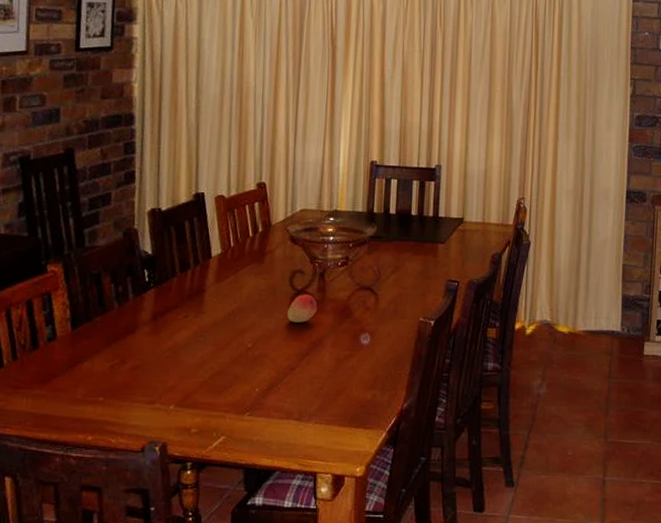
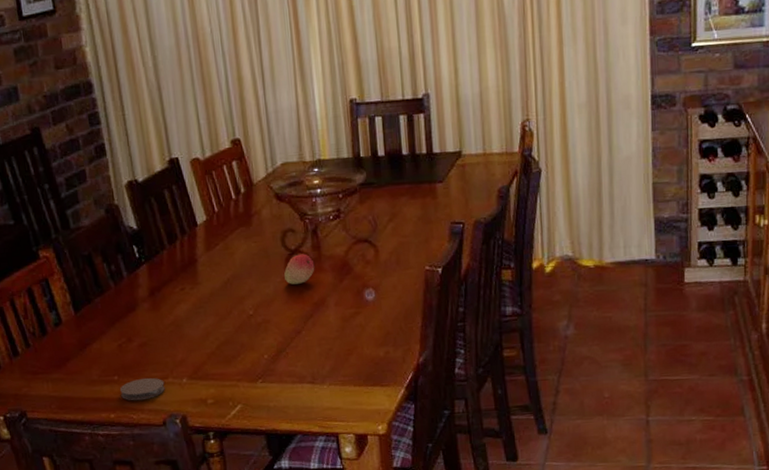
coaster: none [103,401,151,424] -> present [120,377,165,401]

